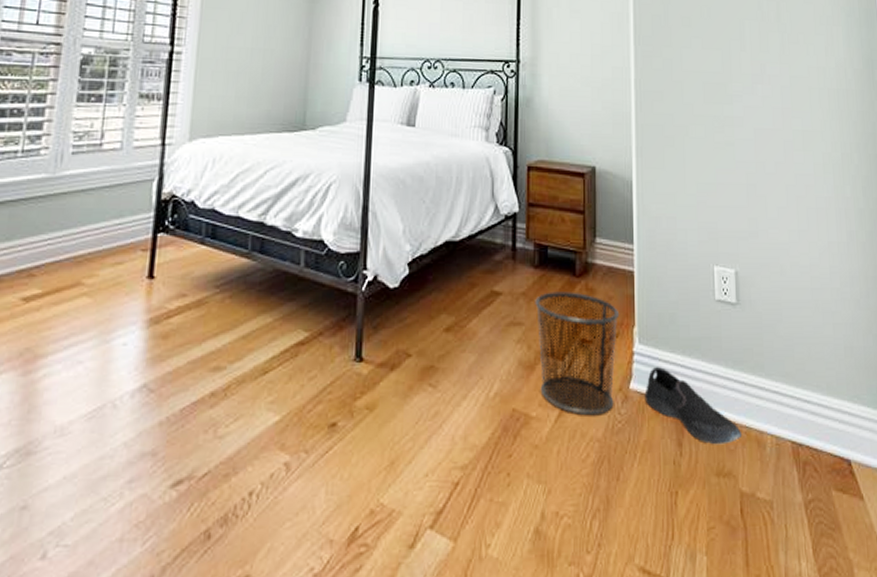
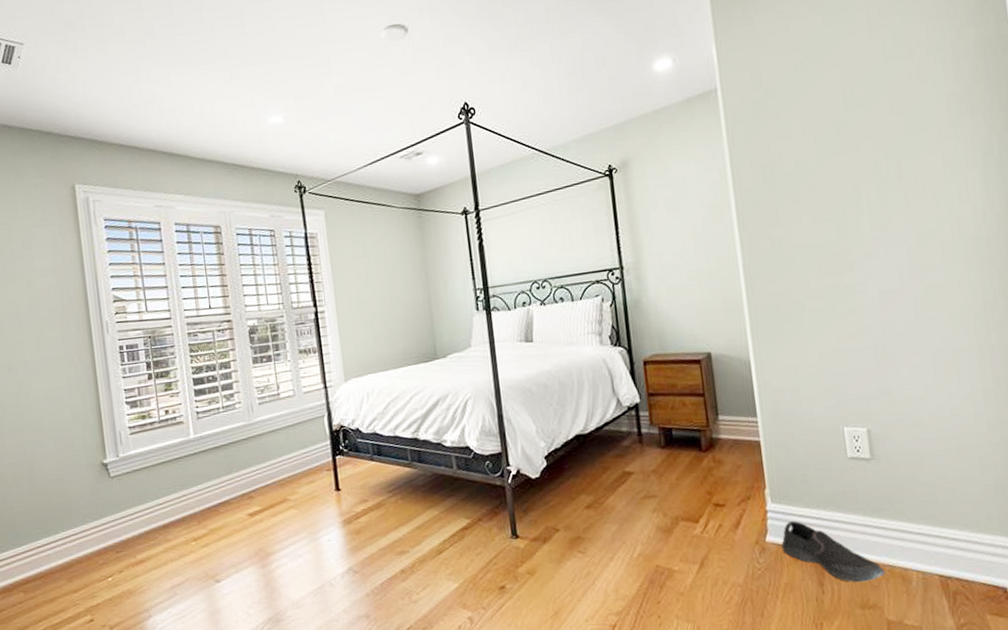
waste bin: present [535,292,620,416] -> none [665,465,752,567]

